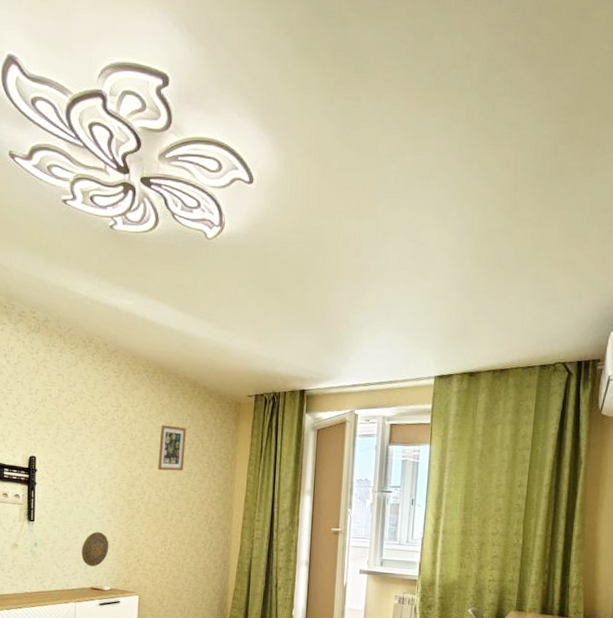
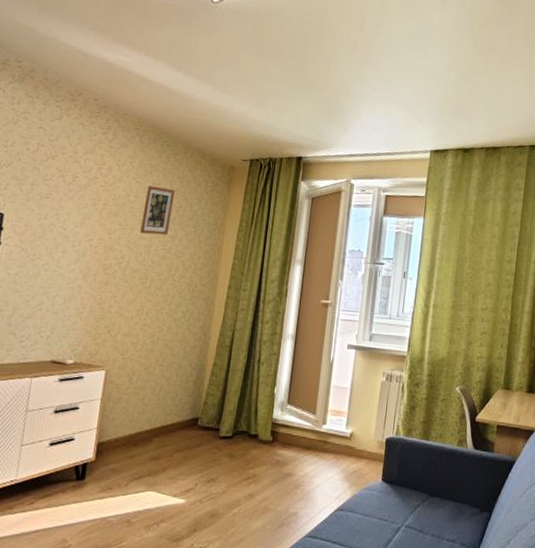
decorative plate: present [81,532,109,566] -> none [44,298,78,337]

